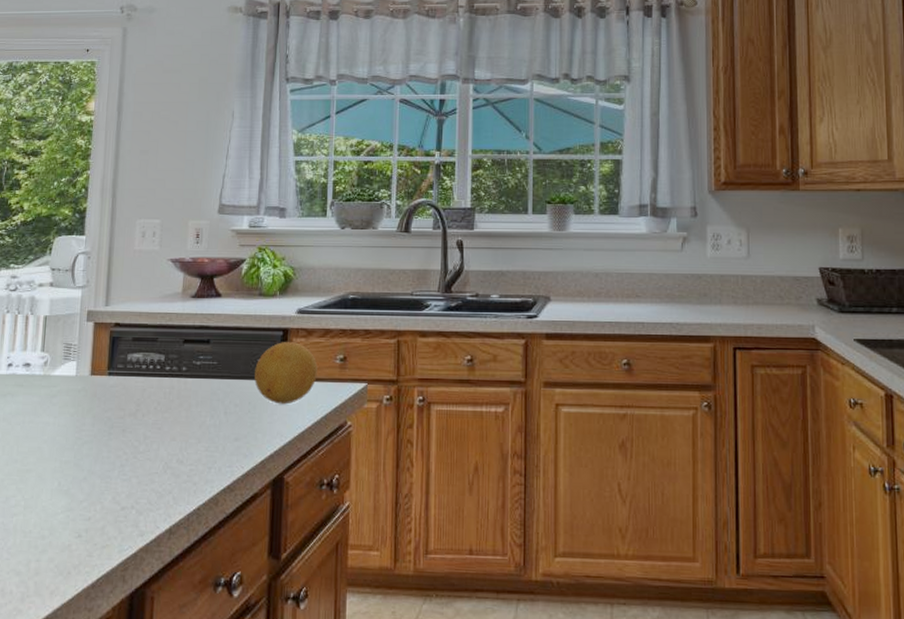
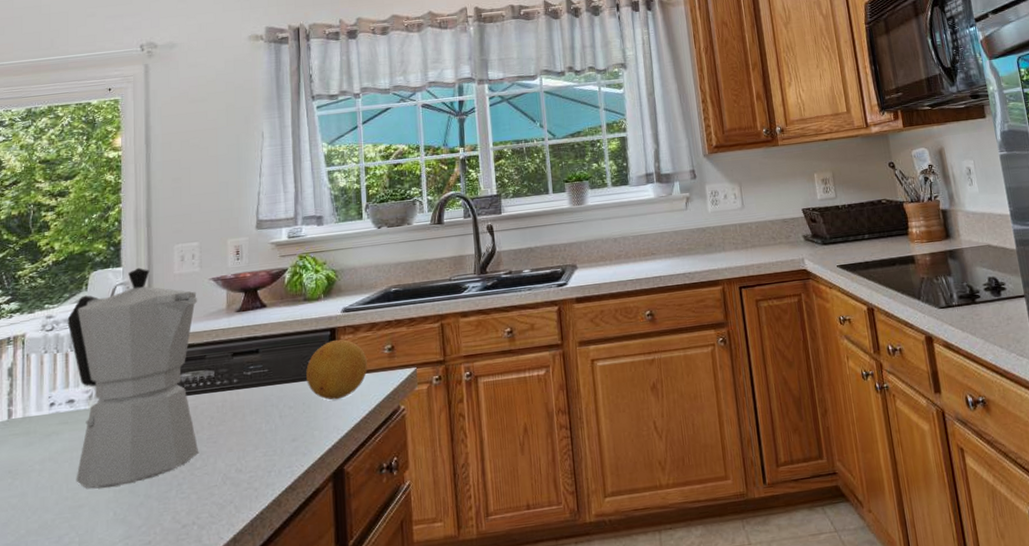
moka pot: none [26,238,155,457] -> present [67,267,199,489]

